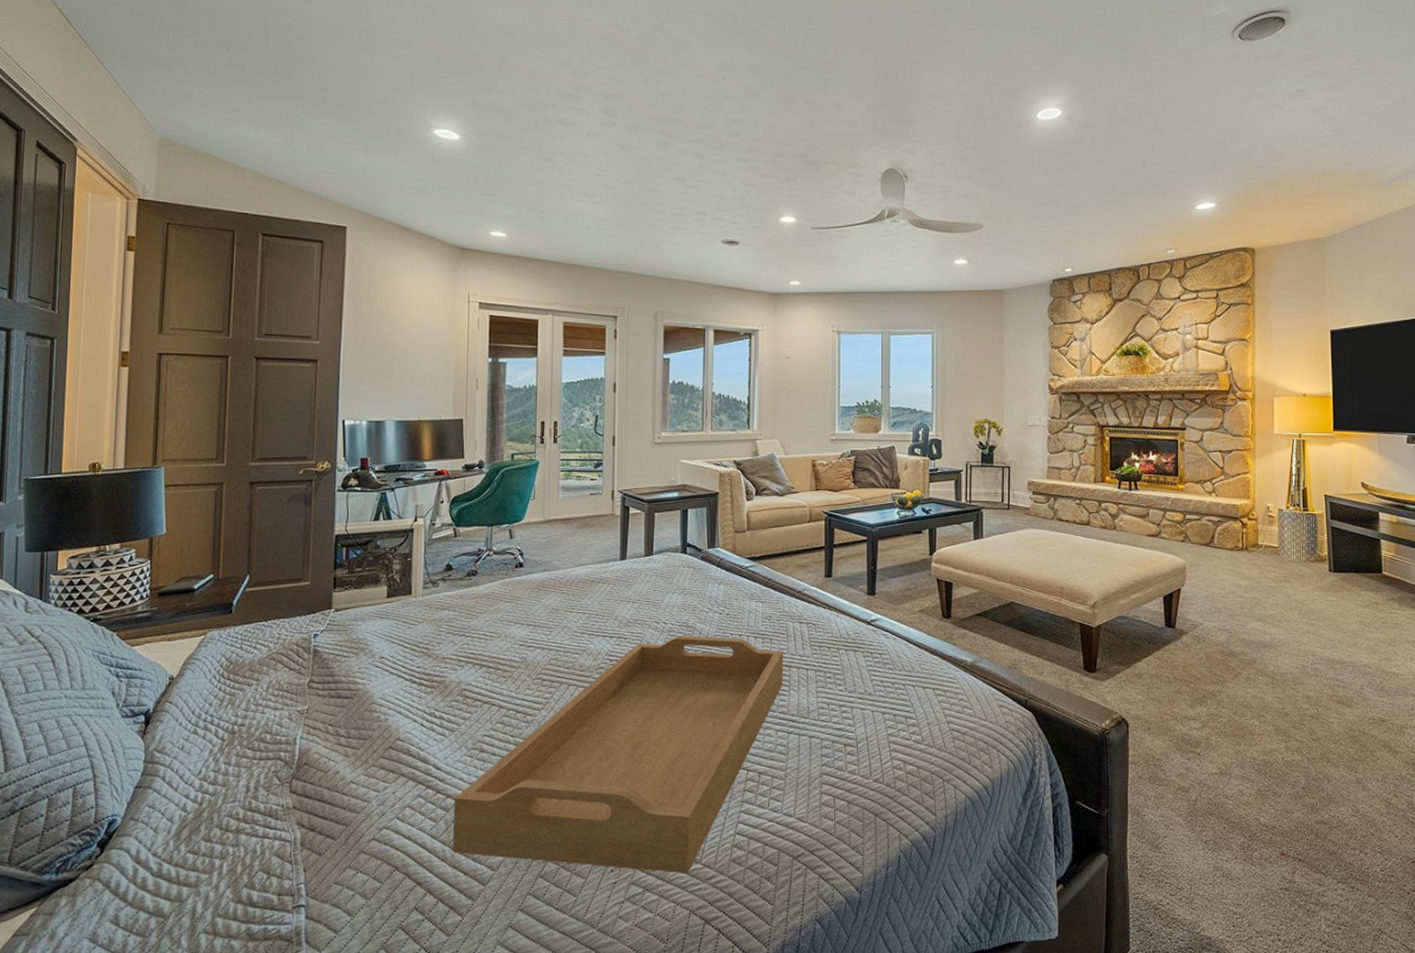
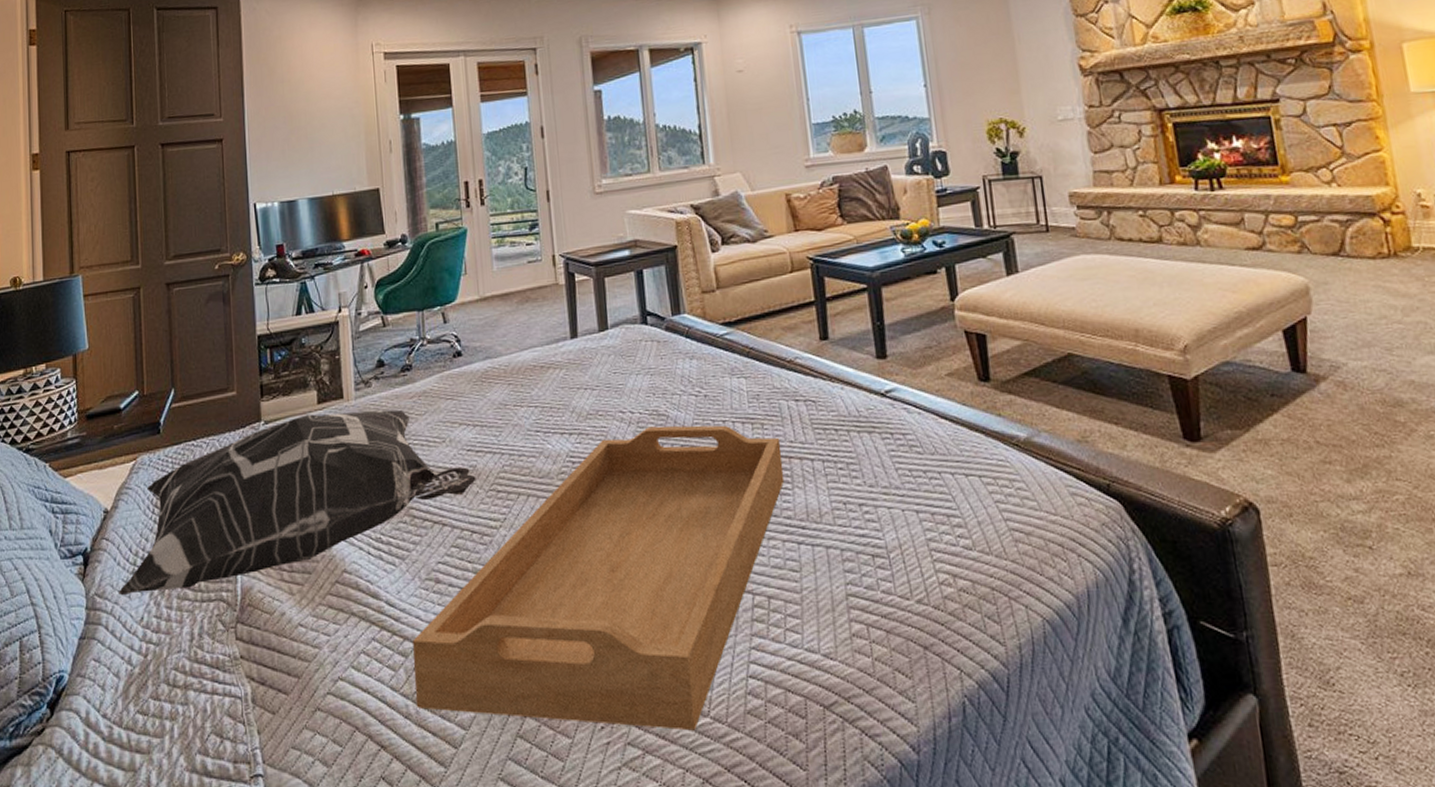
decorative pillow: none [178,606,525,751] -> present [119,410,476,595]

